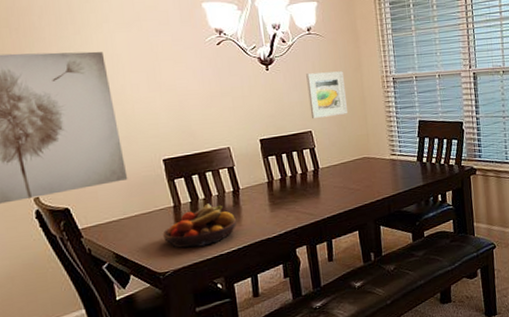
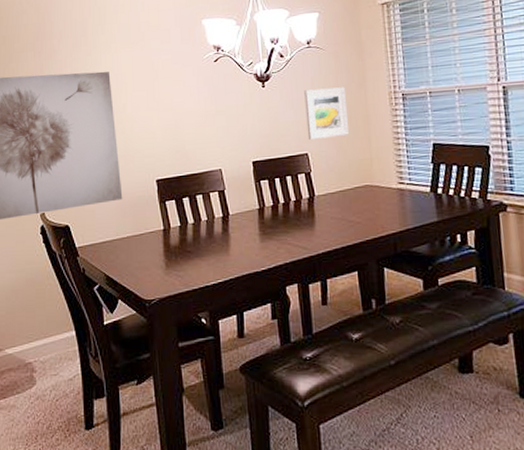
fruit bowl: present [162,203,236,248] -> none [151,229,224,276]

